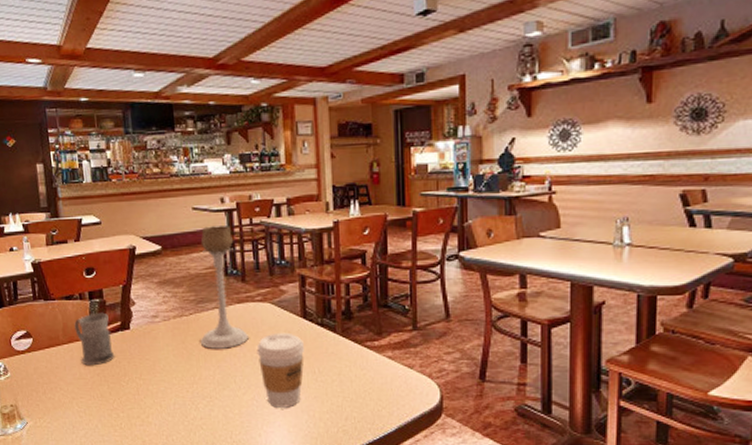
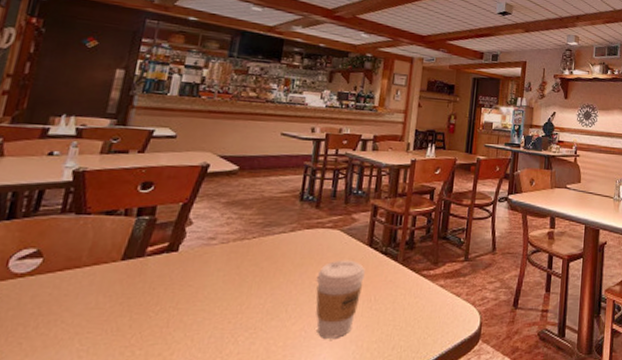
mug: present [74,312,115,366] -> none [102,231,156,293]
candle holder: present [201,226,249,349] -> none [258,152,316,275]

